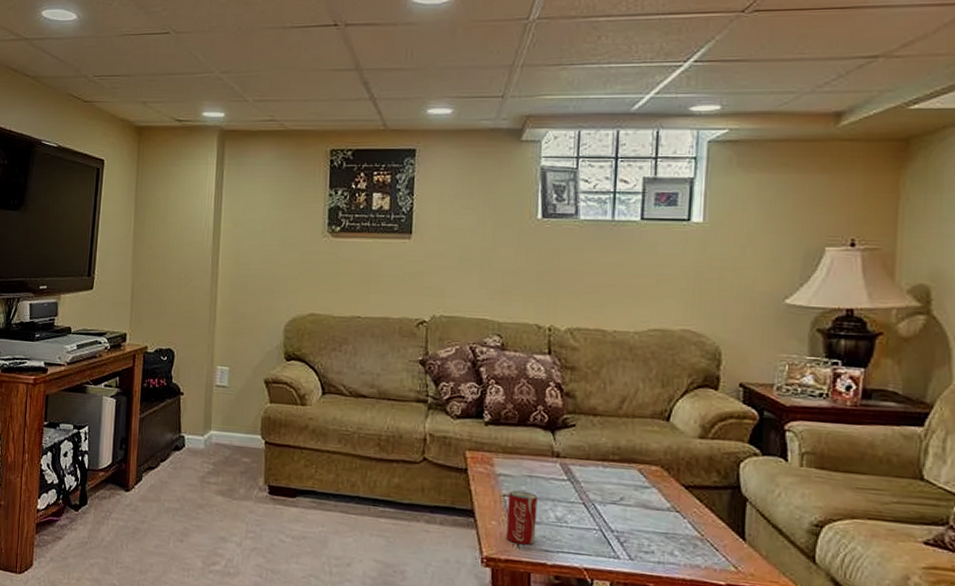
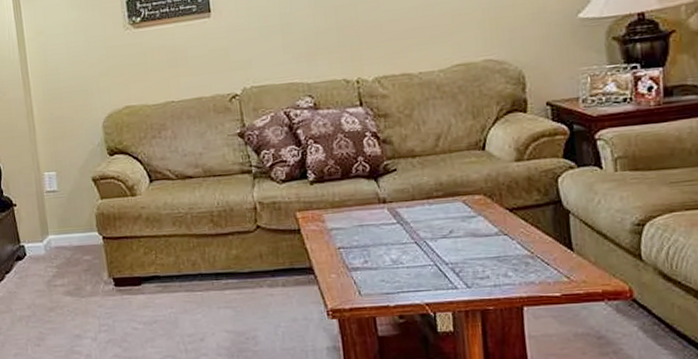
beverage can: present [505,490,538,545] -> none [343,240,376,291]

